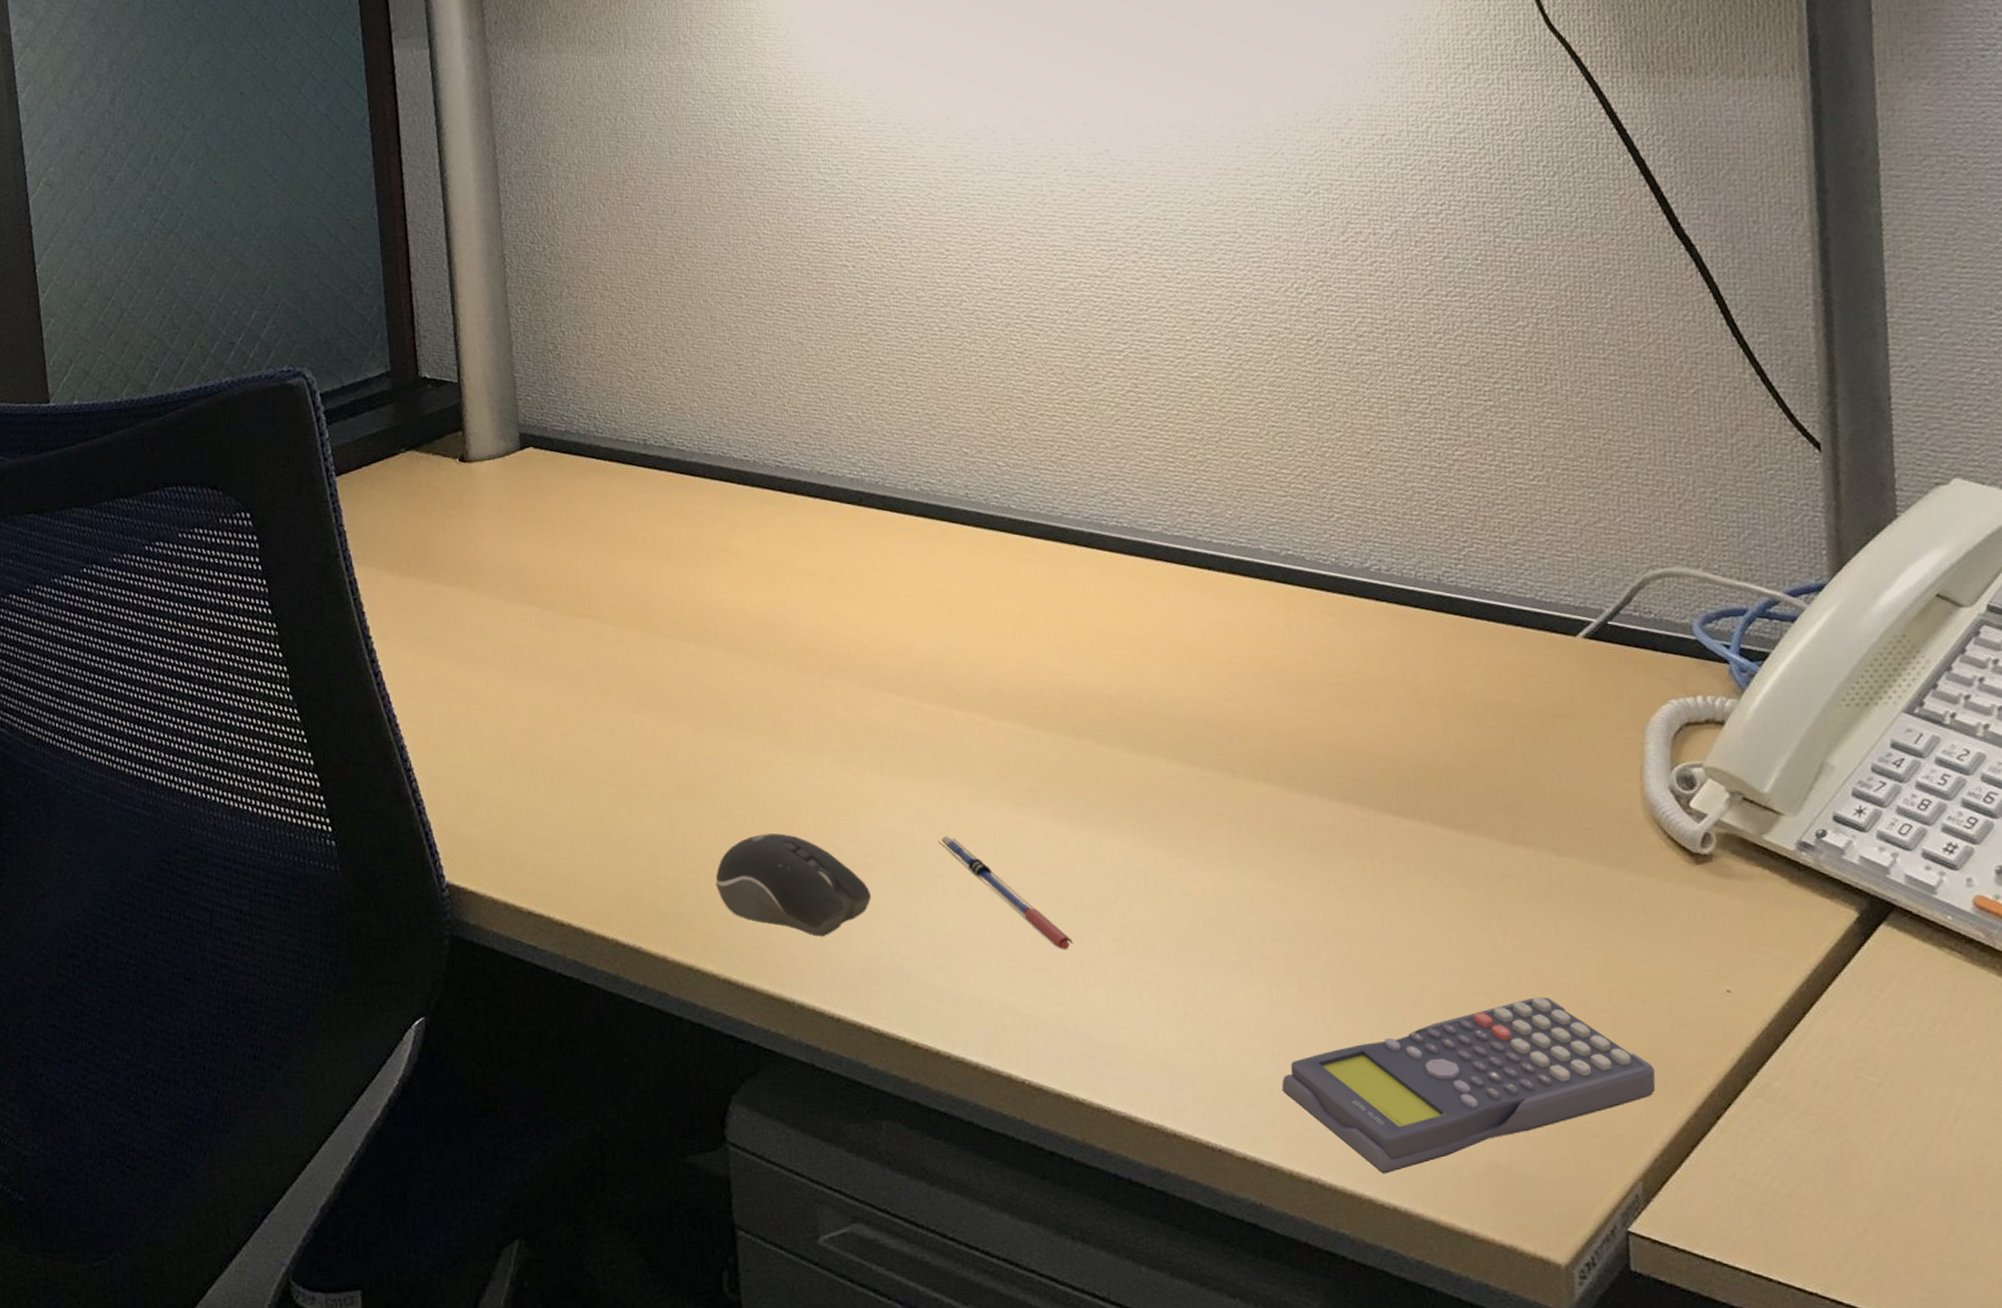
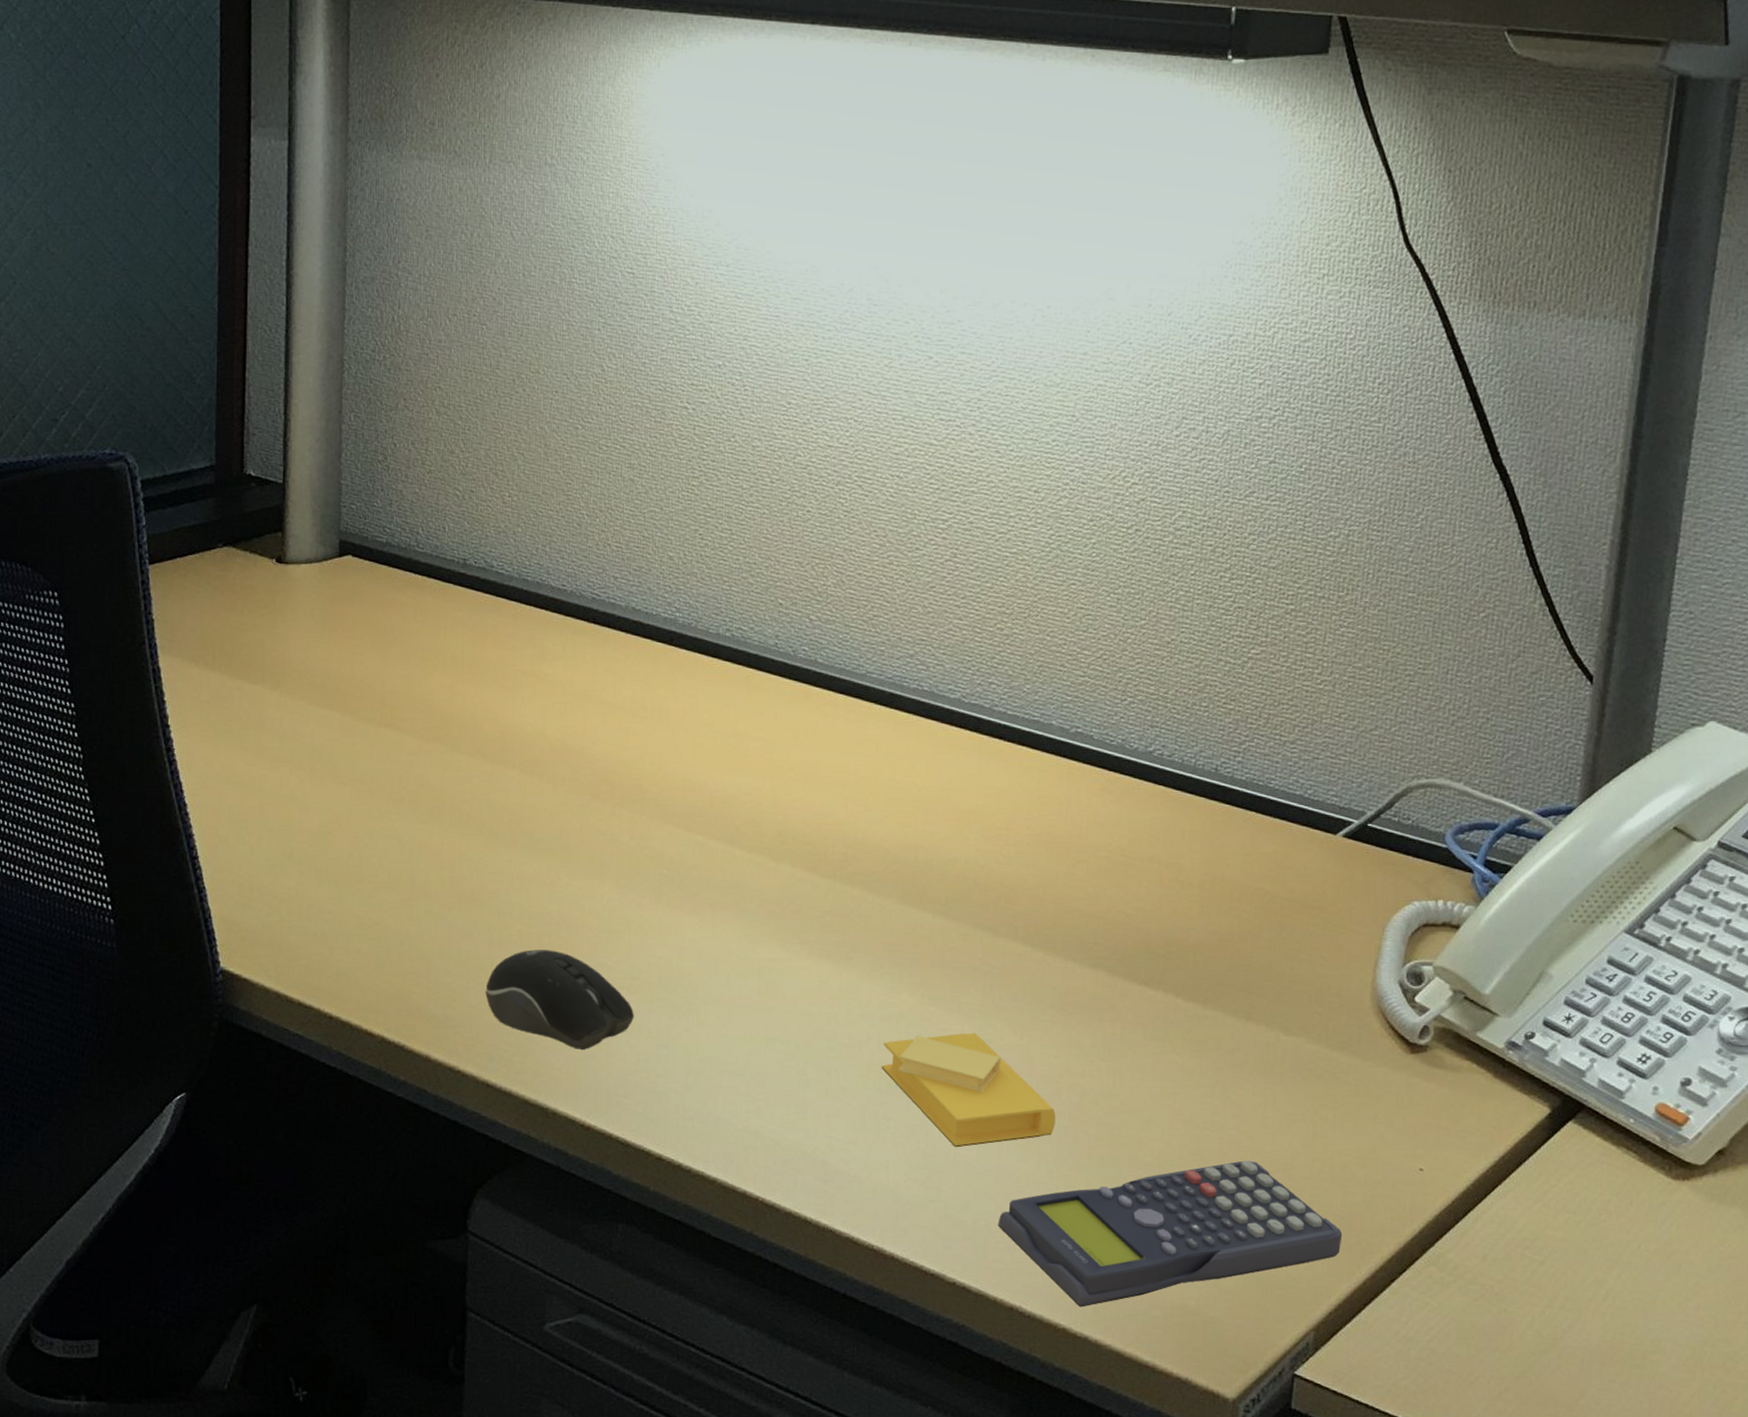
pen: present [938,836,1074,950] -> none [705,967,823,1082]
sticky notes: none [1134,882,1327,1009] -> present [882,1032,1056,1148]

